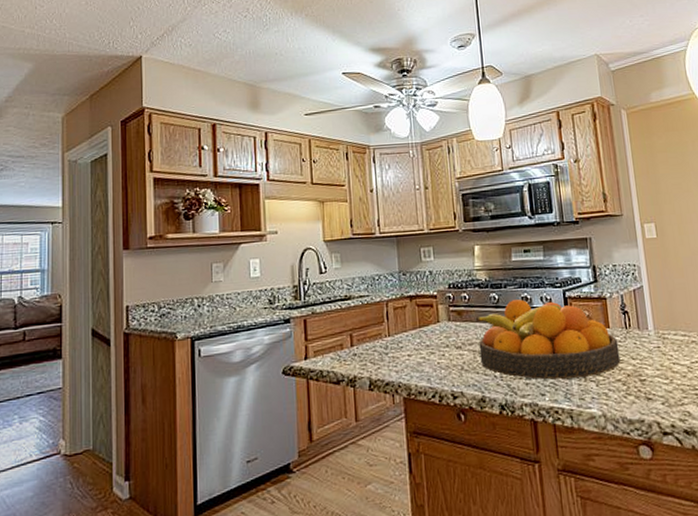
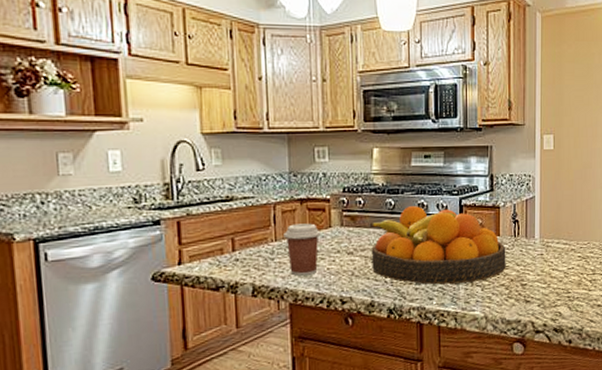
coffee cup: none [396,319,430,370] -> present [284,223,321,276]

